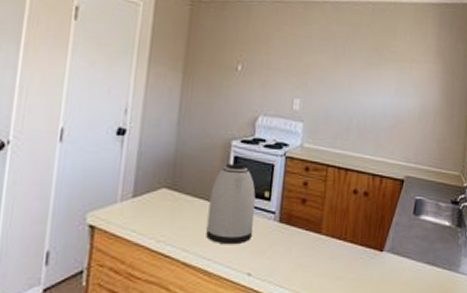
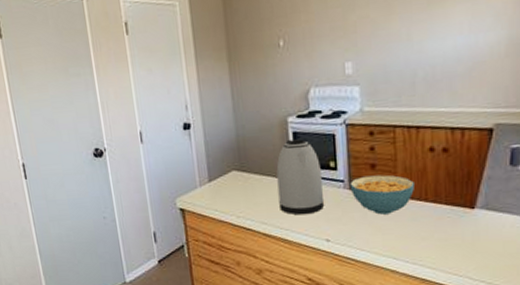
cereal bowl: none [279,210,337,251] -> present [349,174,414,215]

